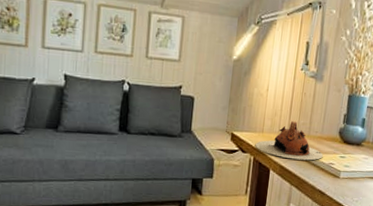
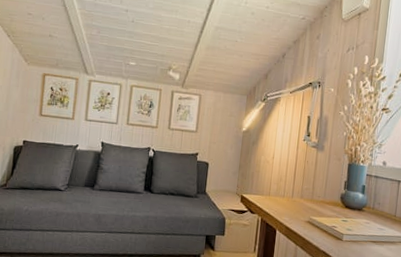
teapot: present [255,121,323,161] -> none [262,186,326,223]

